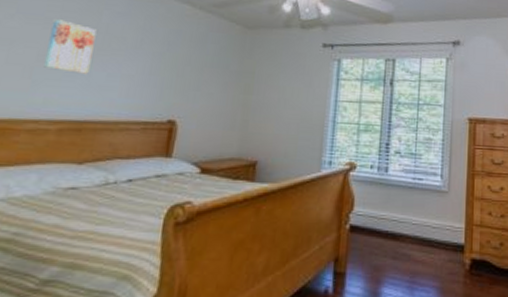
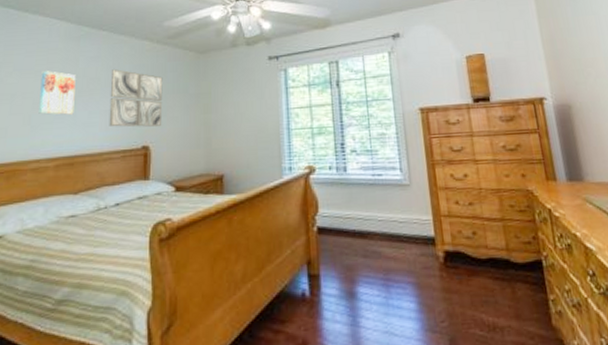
wall art: none [130,30,202,102] -> present [109,69,163,127]

